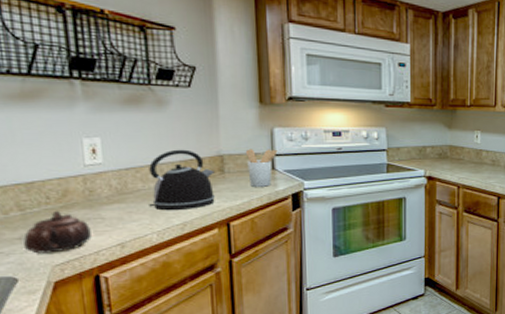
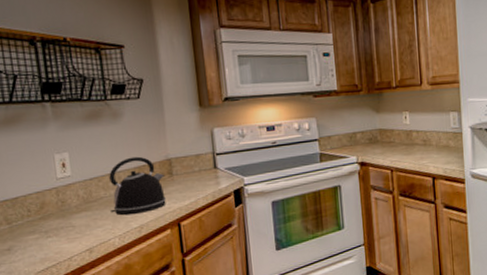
teapot: present [23,210,92,254] -> none [11,221,65,263]
utensil holder: present [245,149,278,187] -> none [190,148,218,187]

